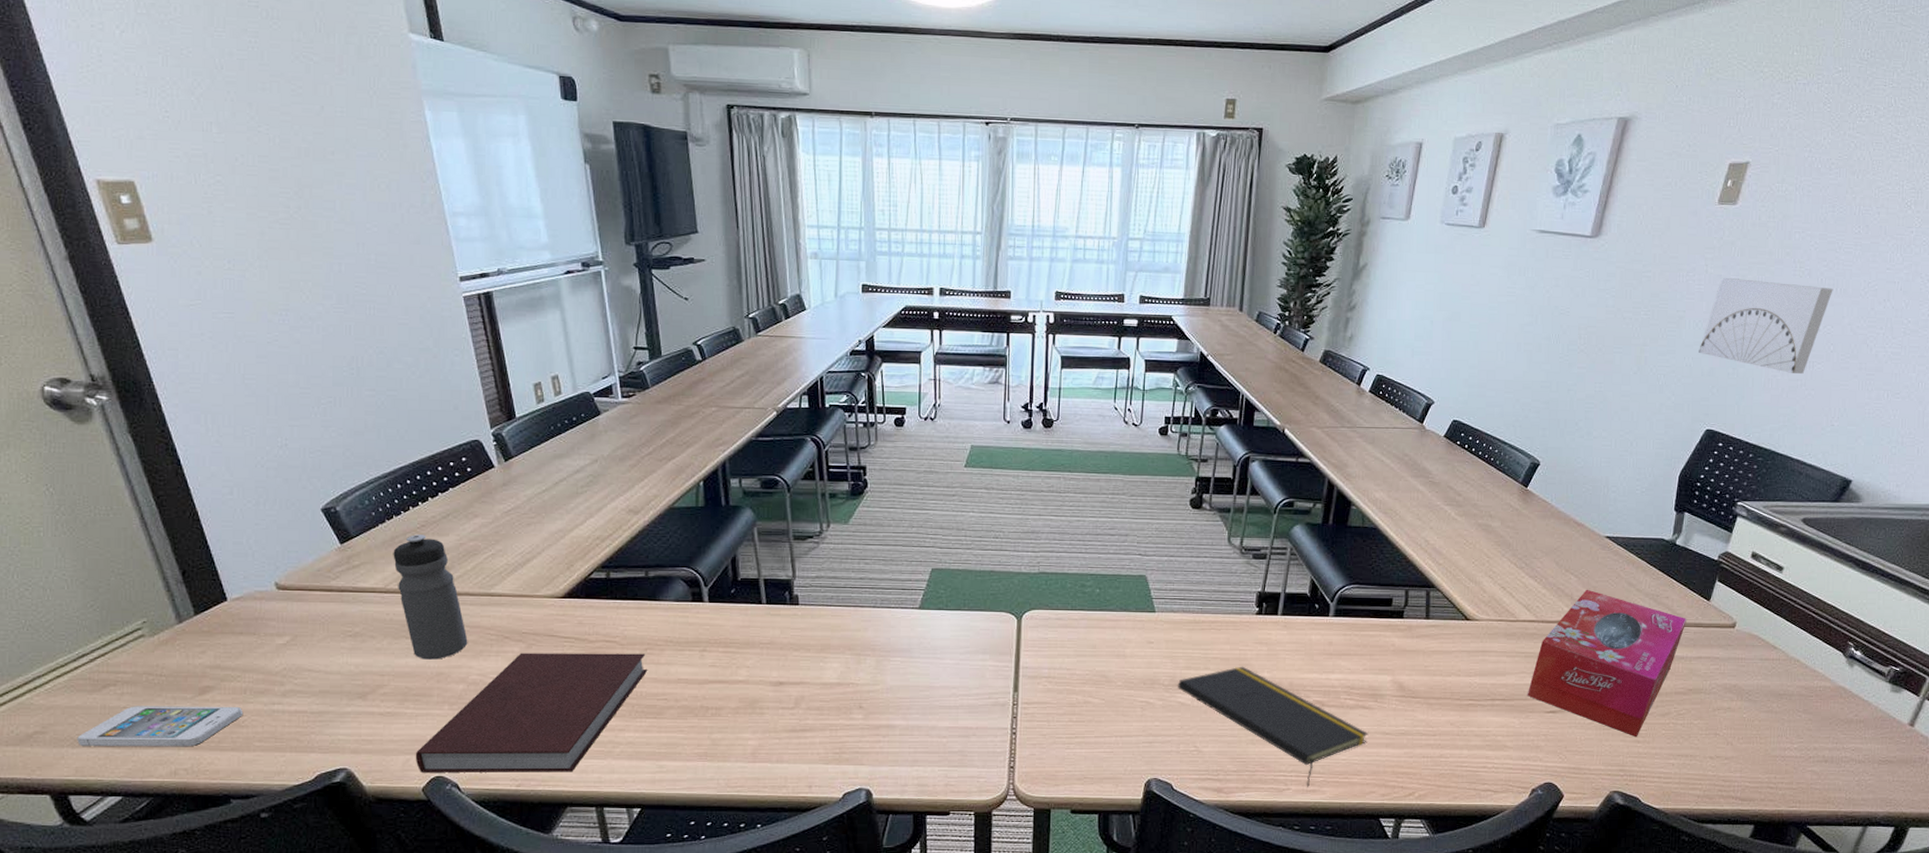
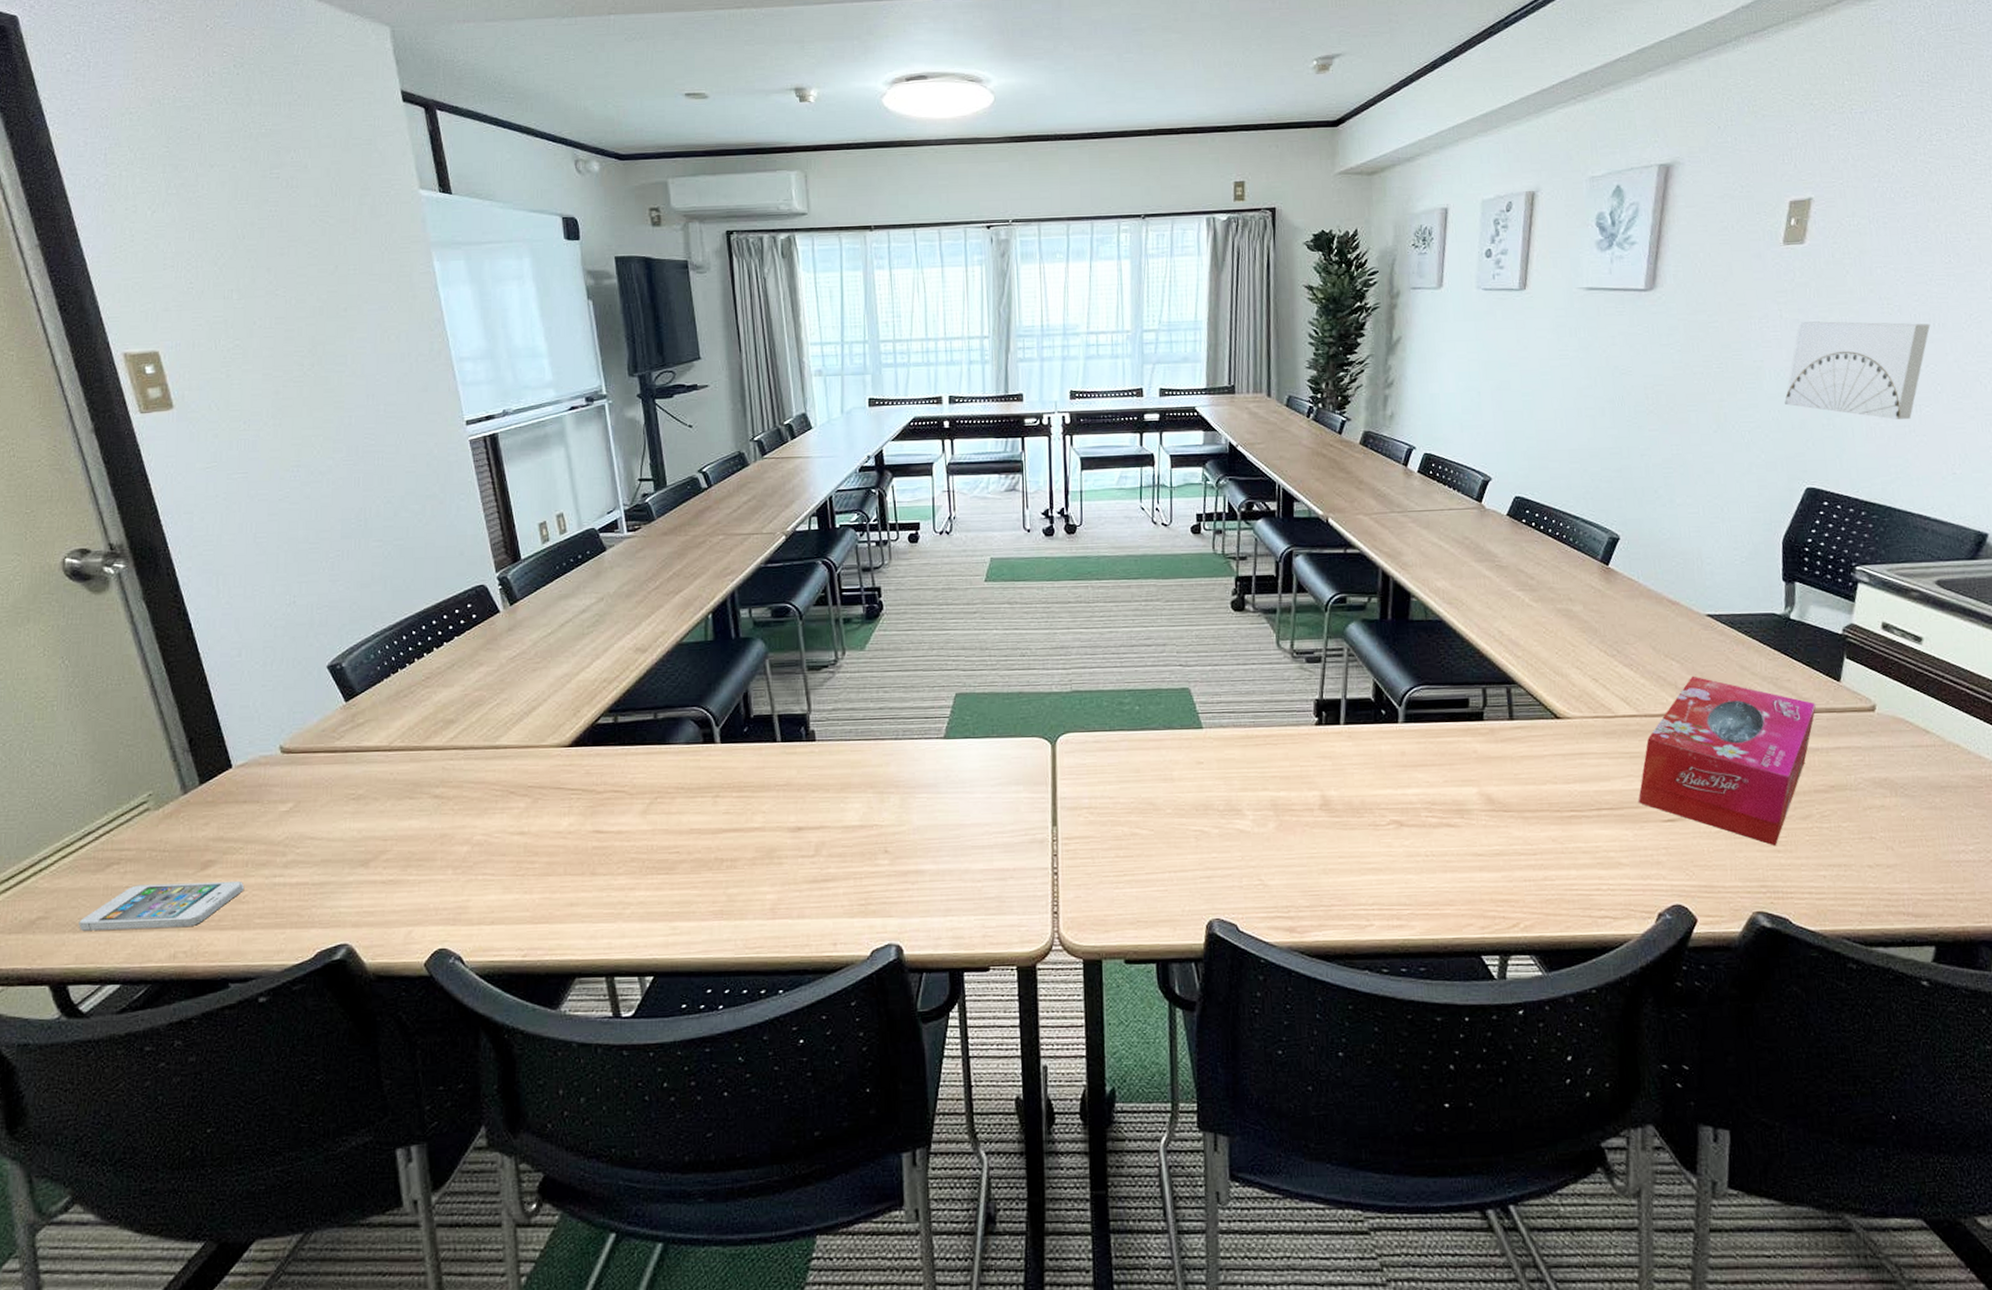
water bottle: present [393,534,468,660] -> none [397,687,473,821]
notebook: present [415,653,648,772] -> none [417,803,659,945]
notepad: present [1177,666,1369,787] -> none [1233,784,1458,922]

